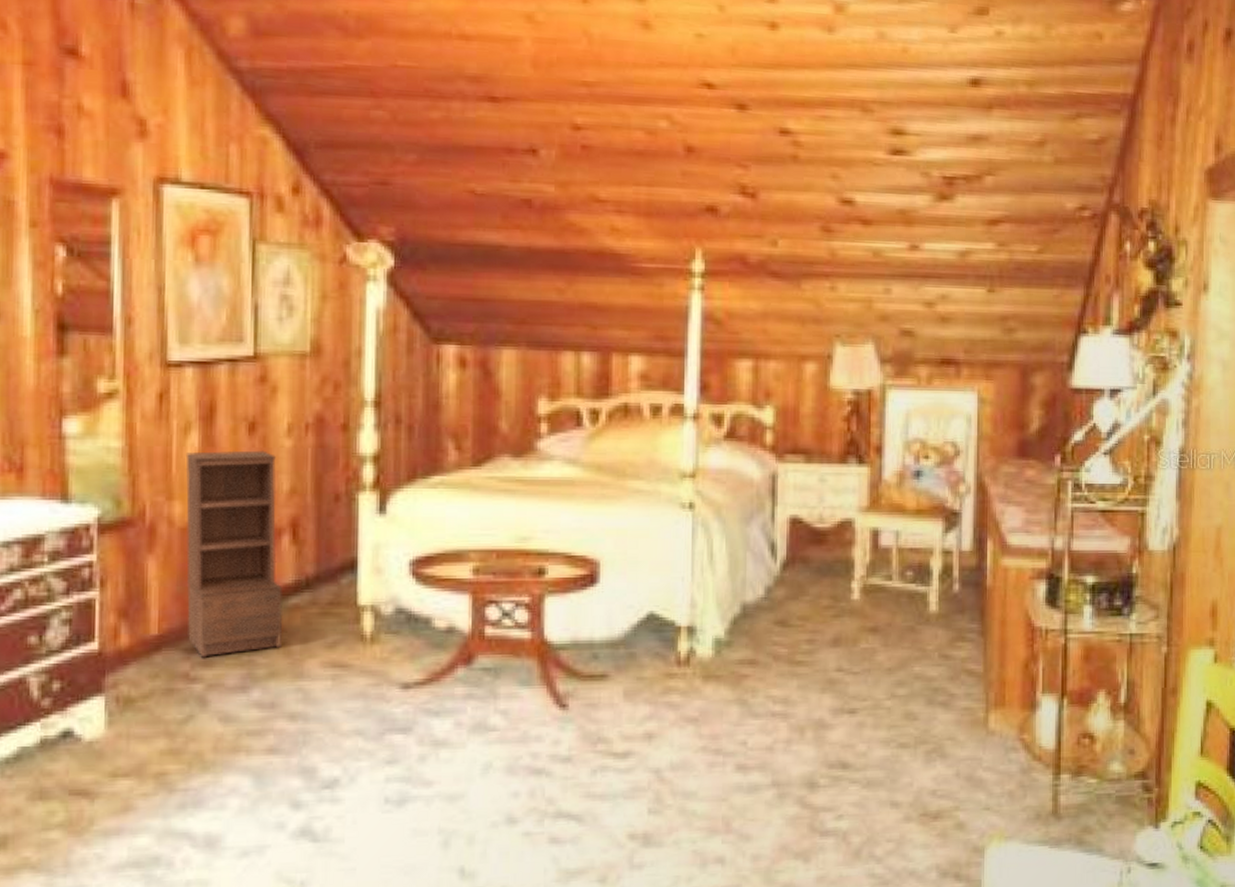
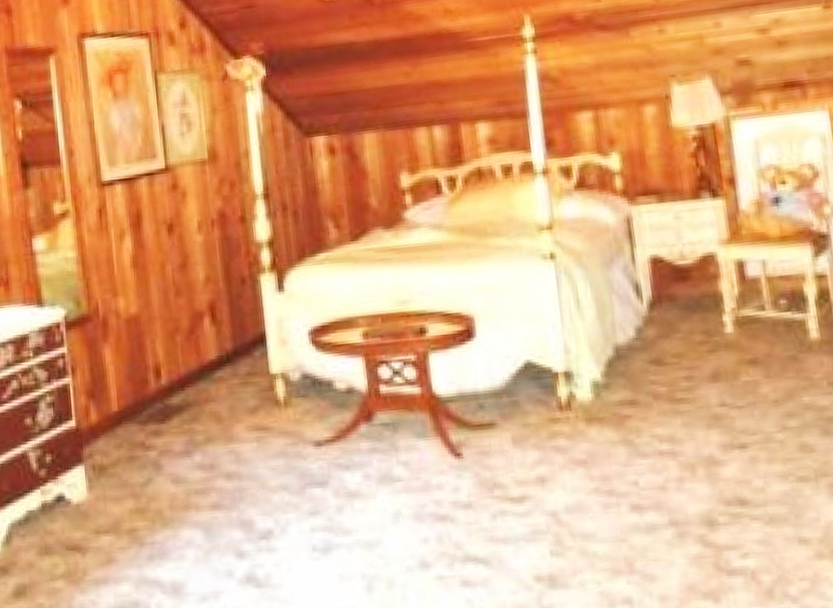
bookshelf: present [185,450,284,658] -> none [123,247,213,428]

